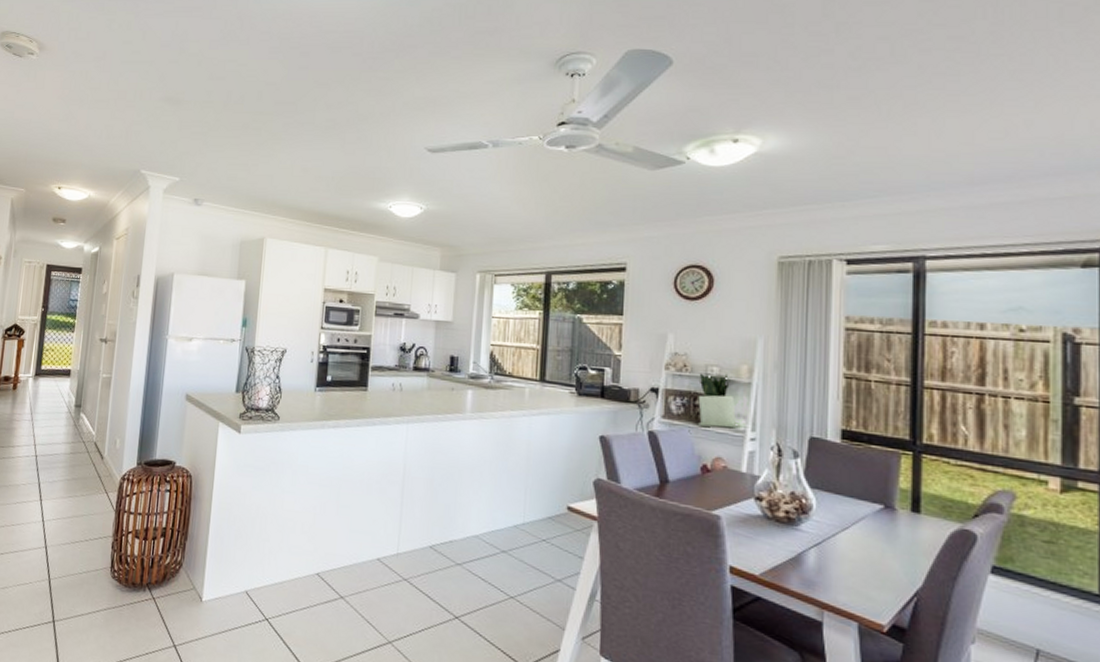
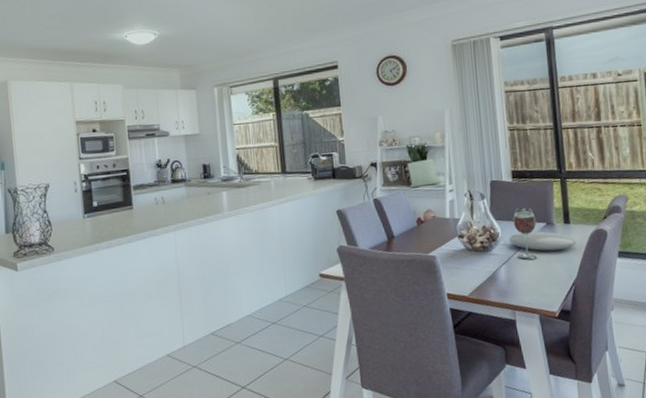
plate: none [826,510,927,546] -> present [508,231,576,251]
wineglass: none [835,479,870,550] -> present [513,207,537,260]

